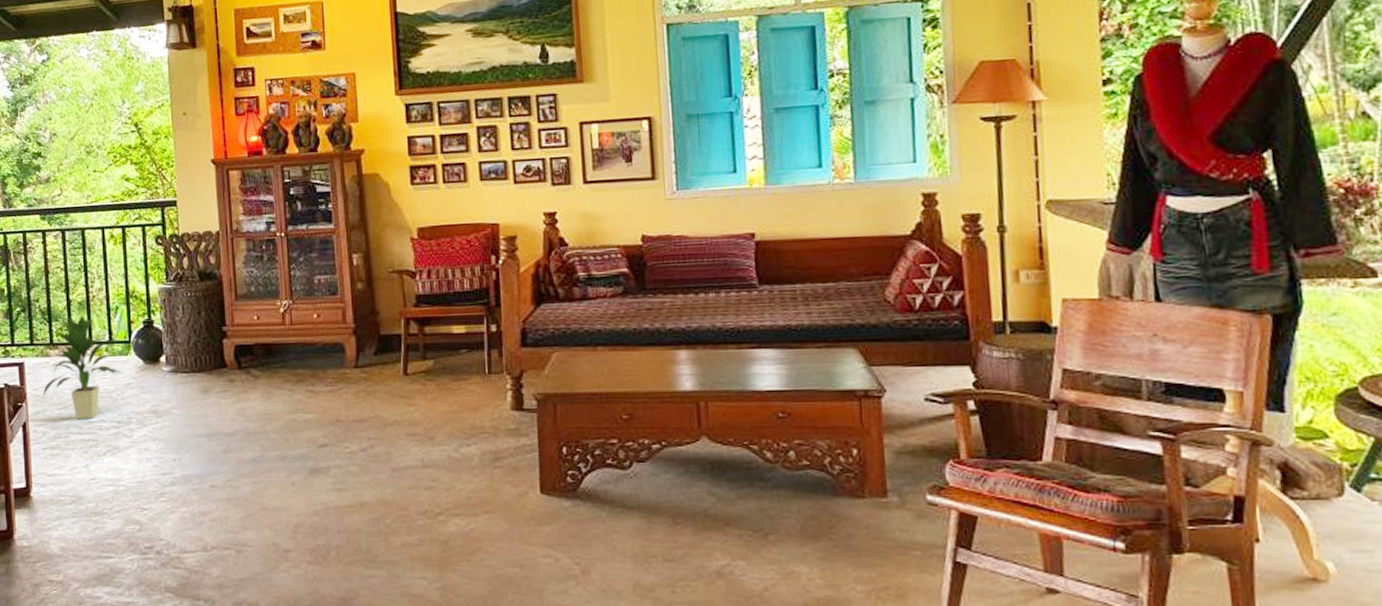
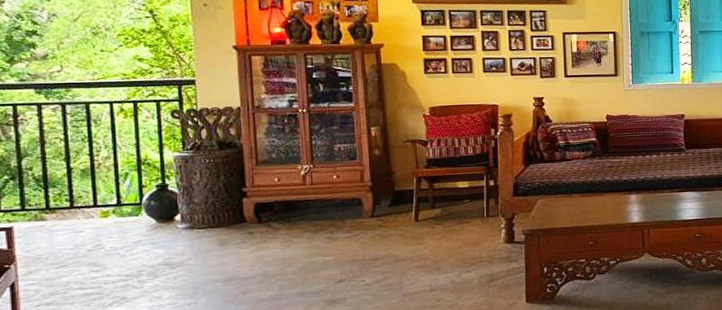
indoor plant: present [42,315,122,420] -> none [36,181,131,277]

